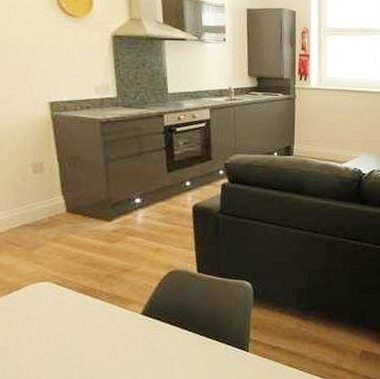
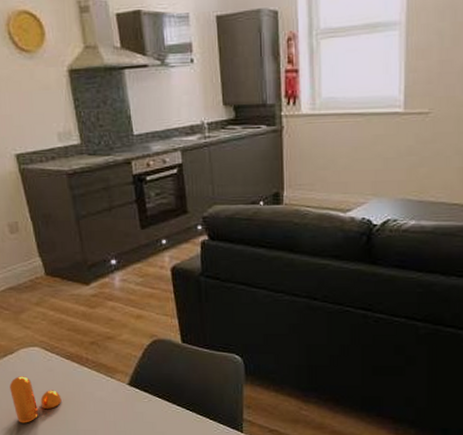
pepper shaker: none [11,312,69,361] -> present [9,376,62,423]

